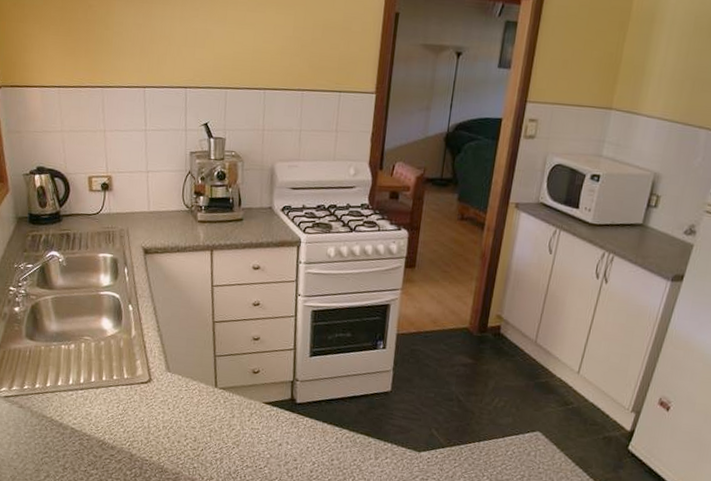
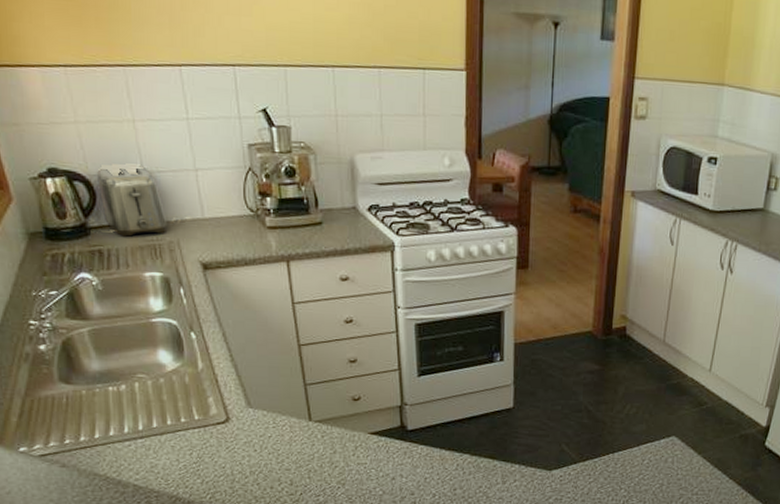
toaster: none [72,166,121,224] -> present [97,166,168,237]

